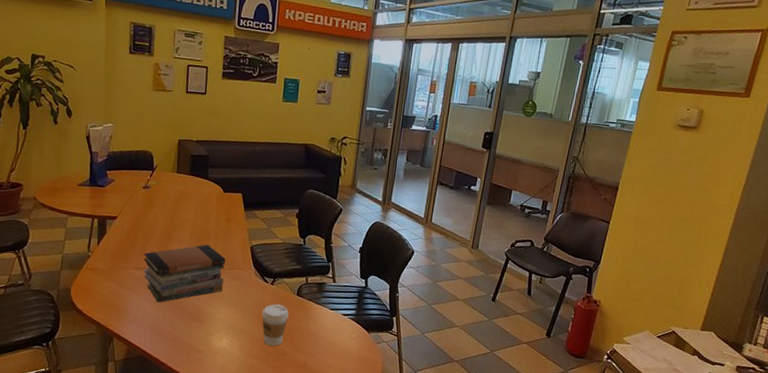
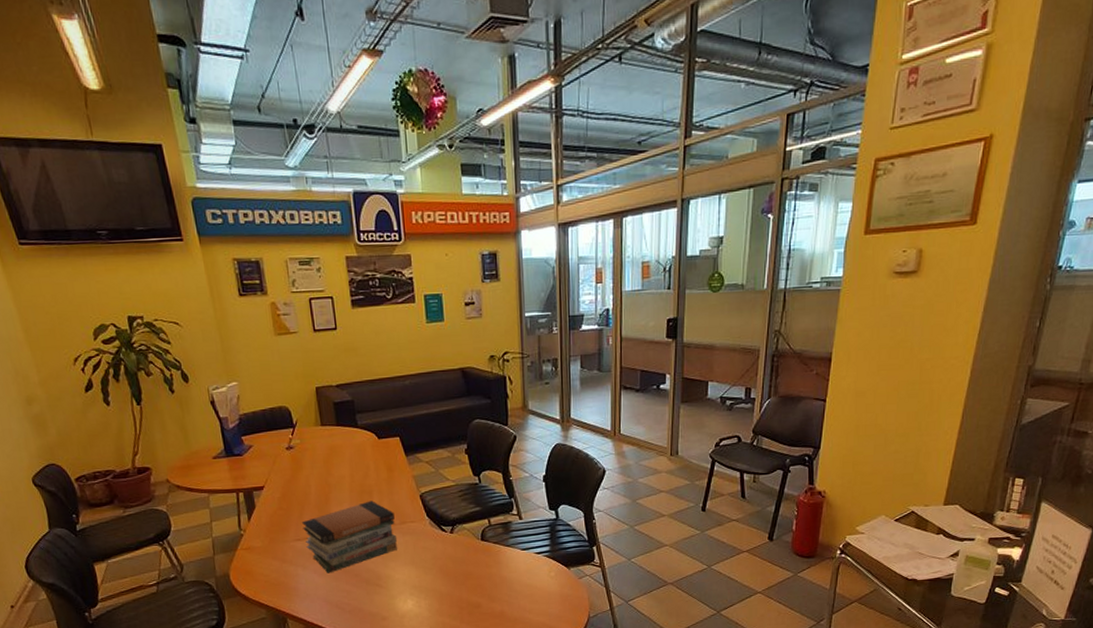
coffee cup: present [261,303,289,346] -> none [445,553,476,600]

